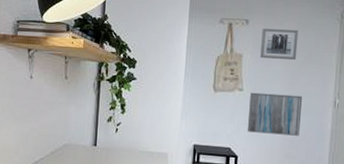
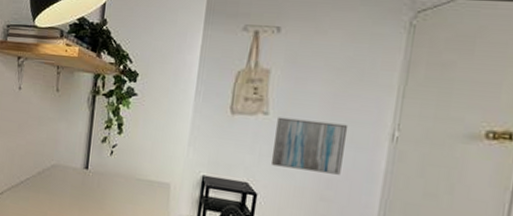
wall art: present [260,28,299,60] -> none [294,38,348,79]

